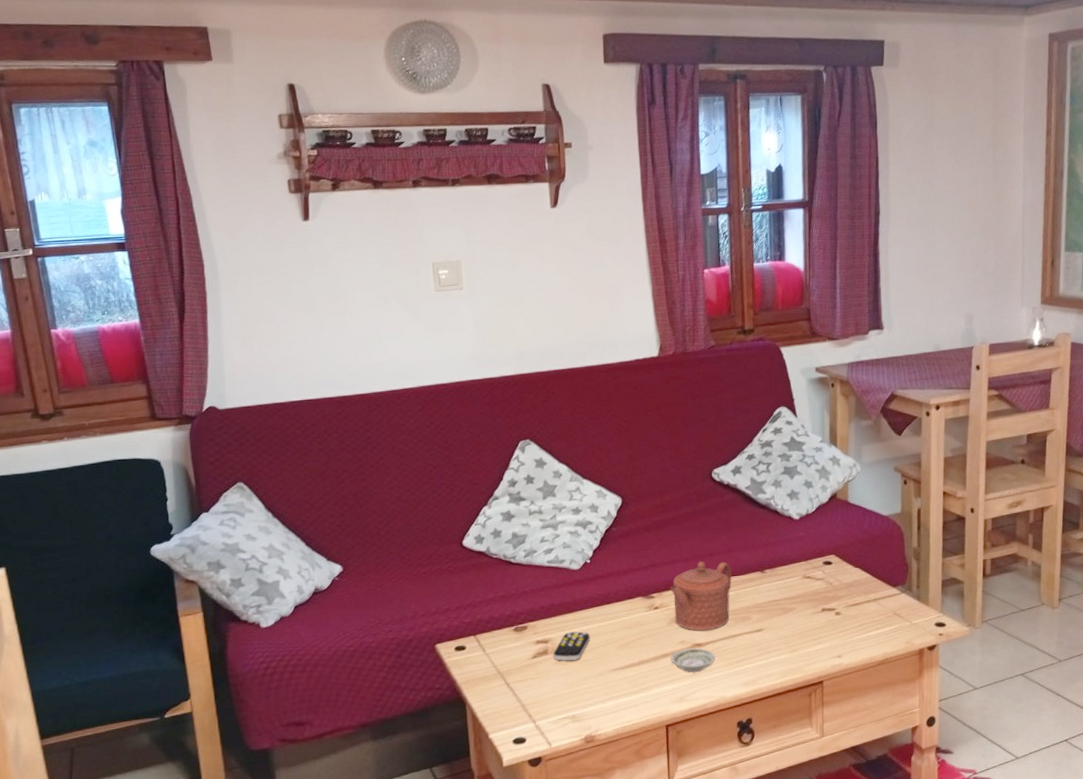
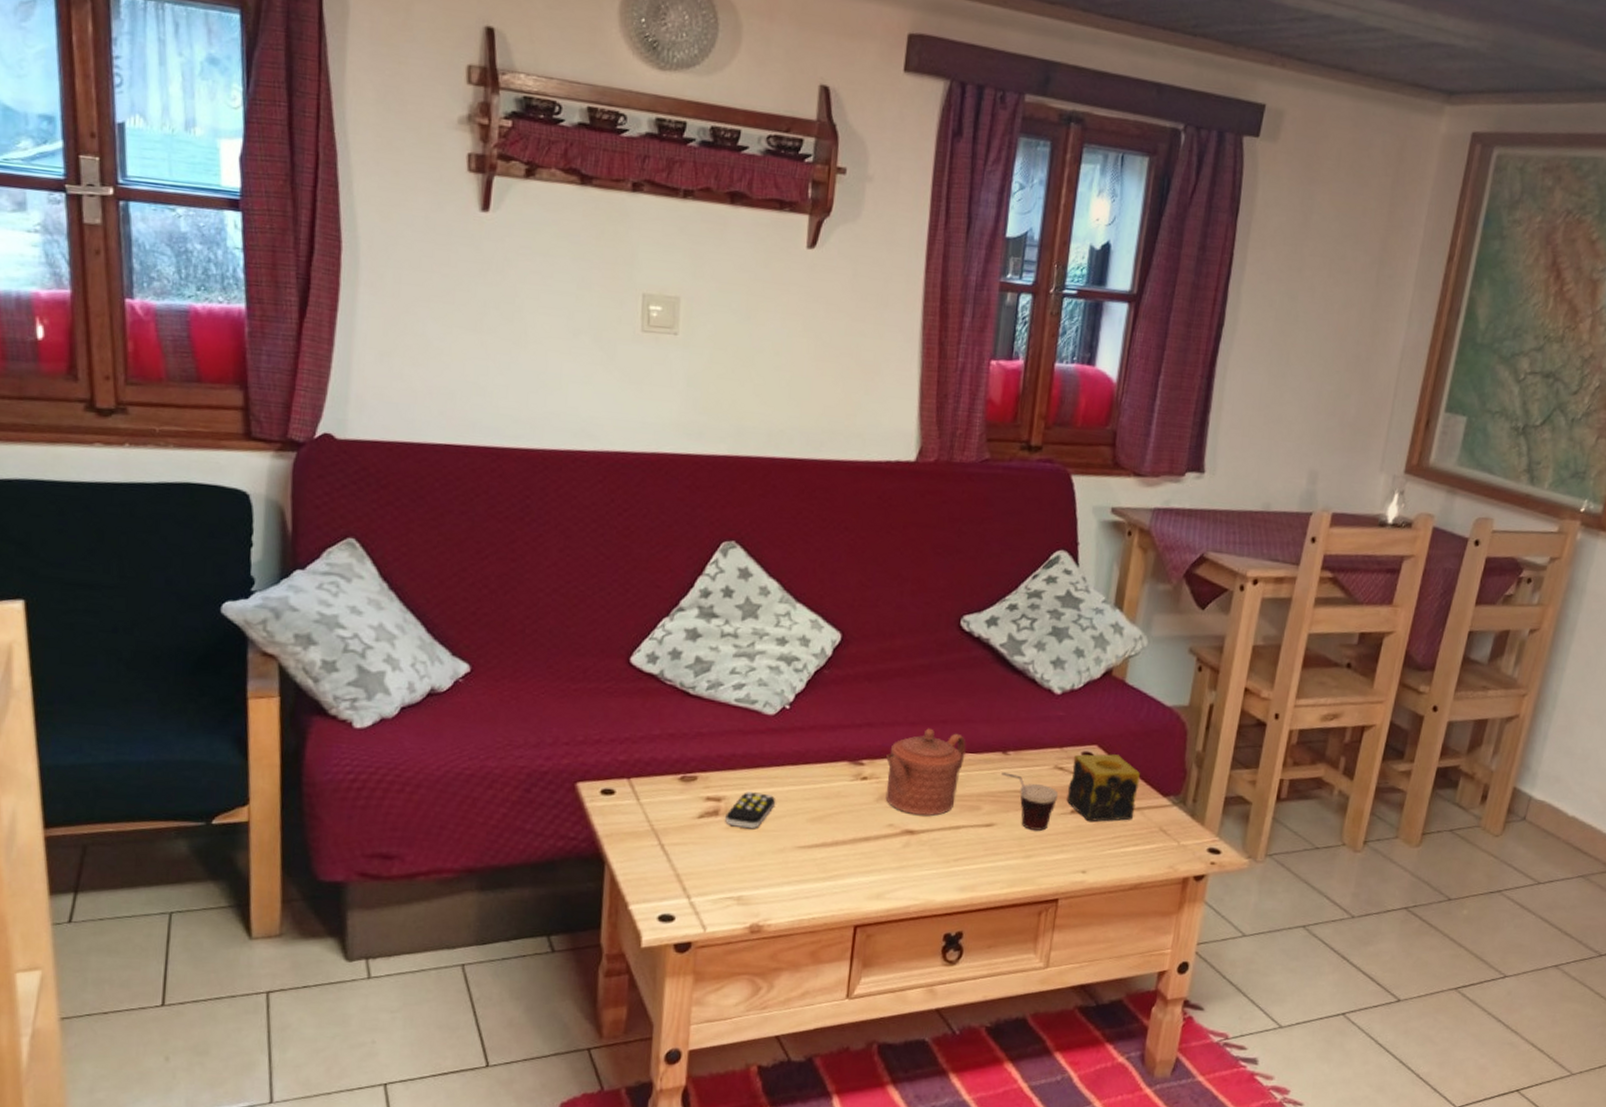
saucer: present [670,648,715,673] -> none [872,834,929,866]
cup: none [762,587,810,629] -> present [1001,772,1059,831]
candle: none [816,560,872,616] -> present [1066,754,1140,822]

